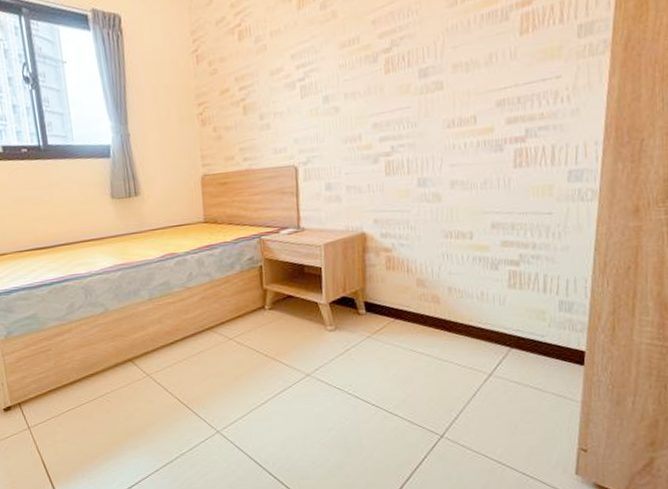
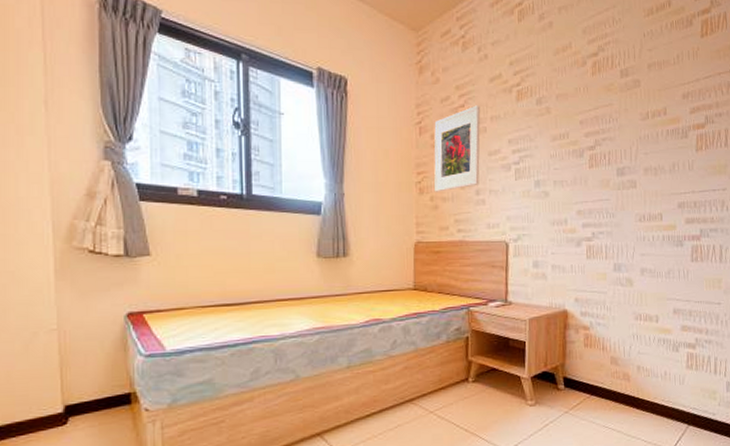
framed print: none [210,21,263,122] -> present [434,105,481,192]

